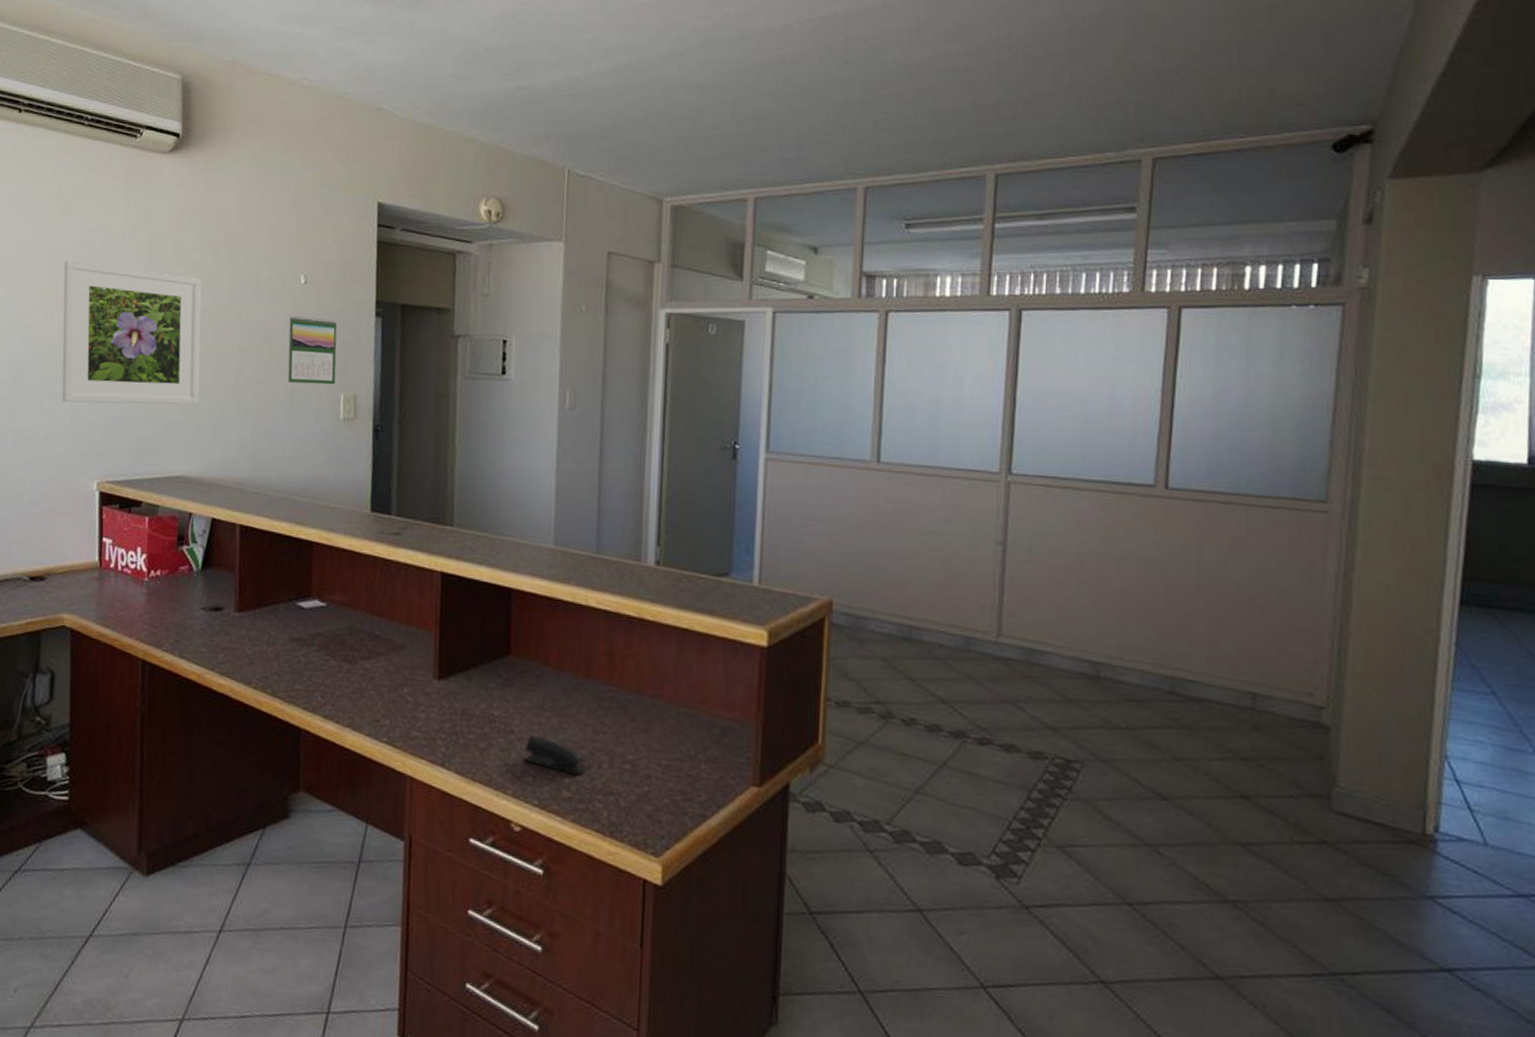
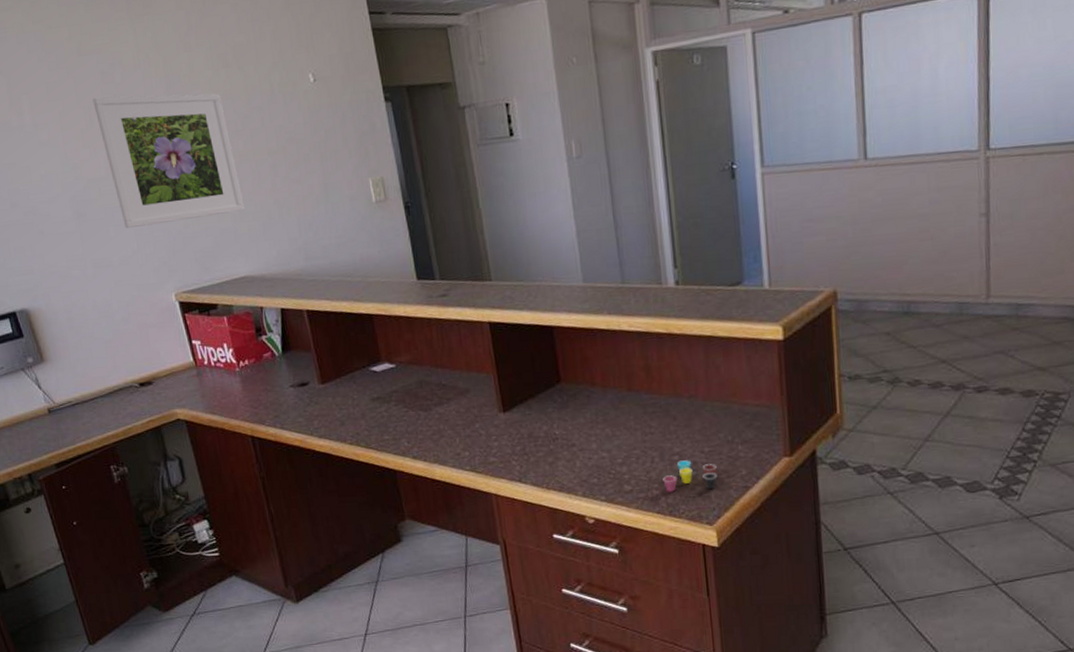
calendar: present [287,316,338,385] -> none [307,111,362,177]
stapler: present [525,734,585,775] -> none [587,444,641,471]
cup: none [608,771,673,813] -> present [663,460,718,492]

